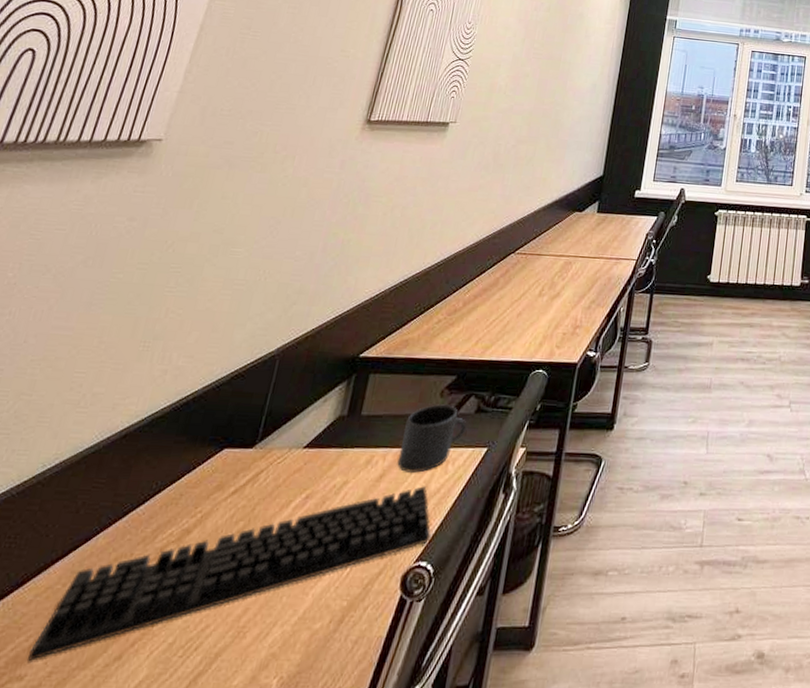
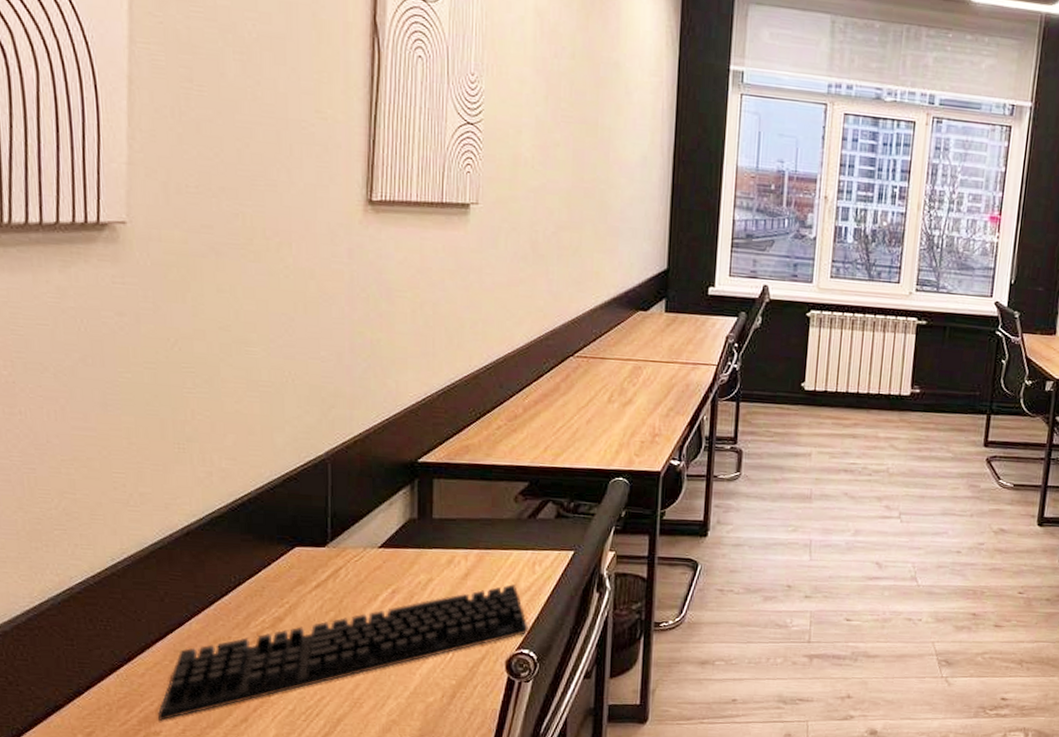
mug: present [397,404,467,474] -> none [481,509,548,573]

